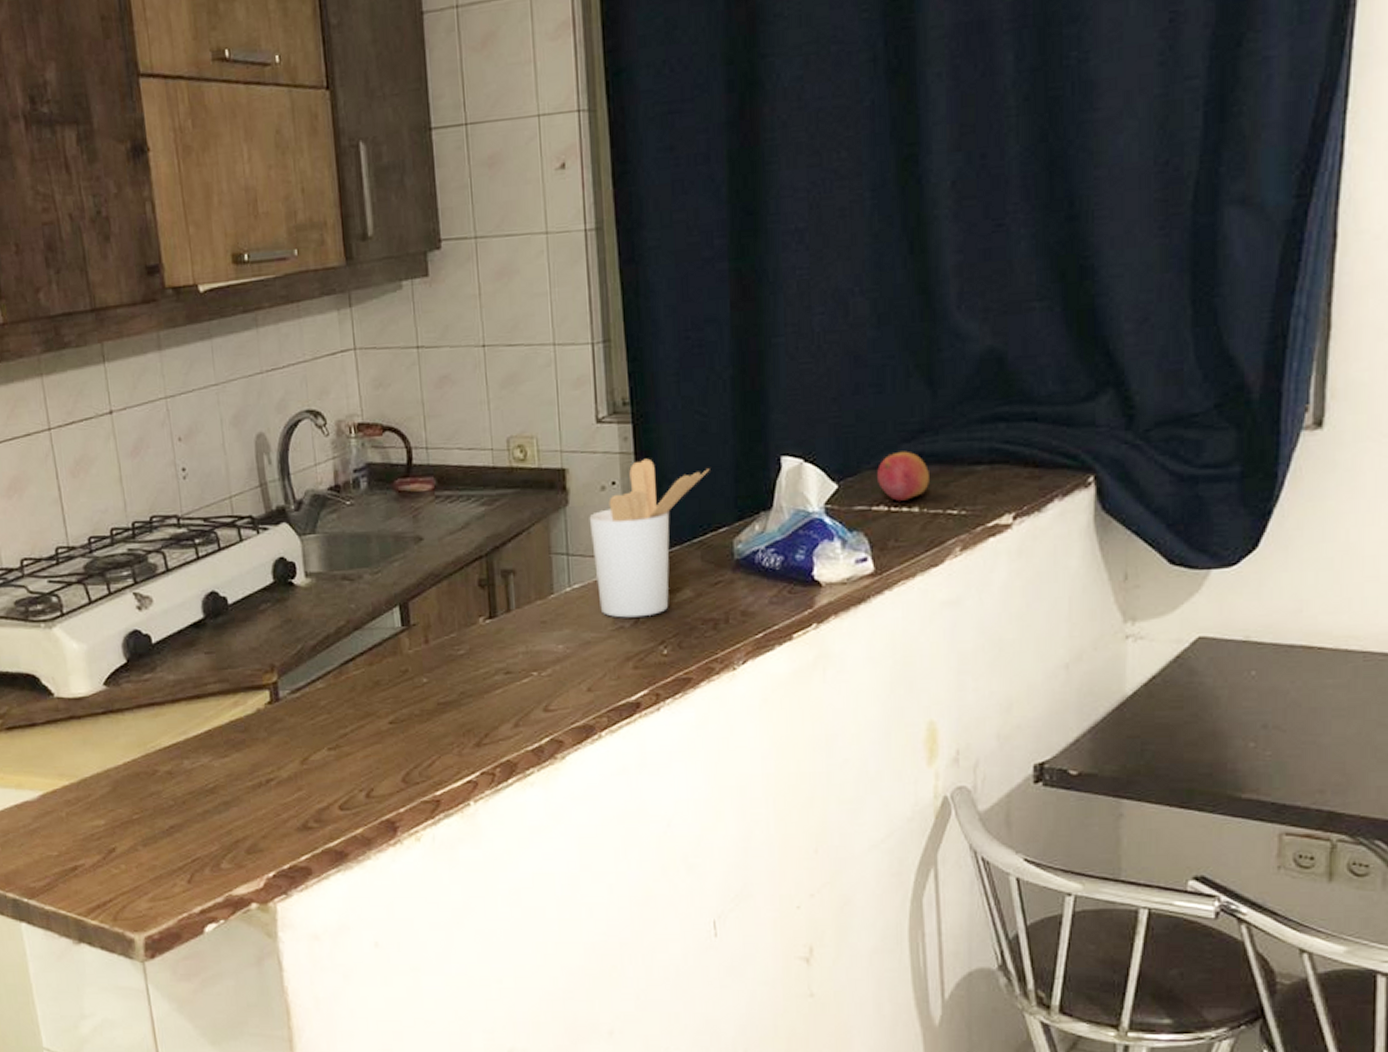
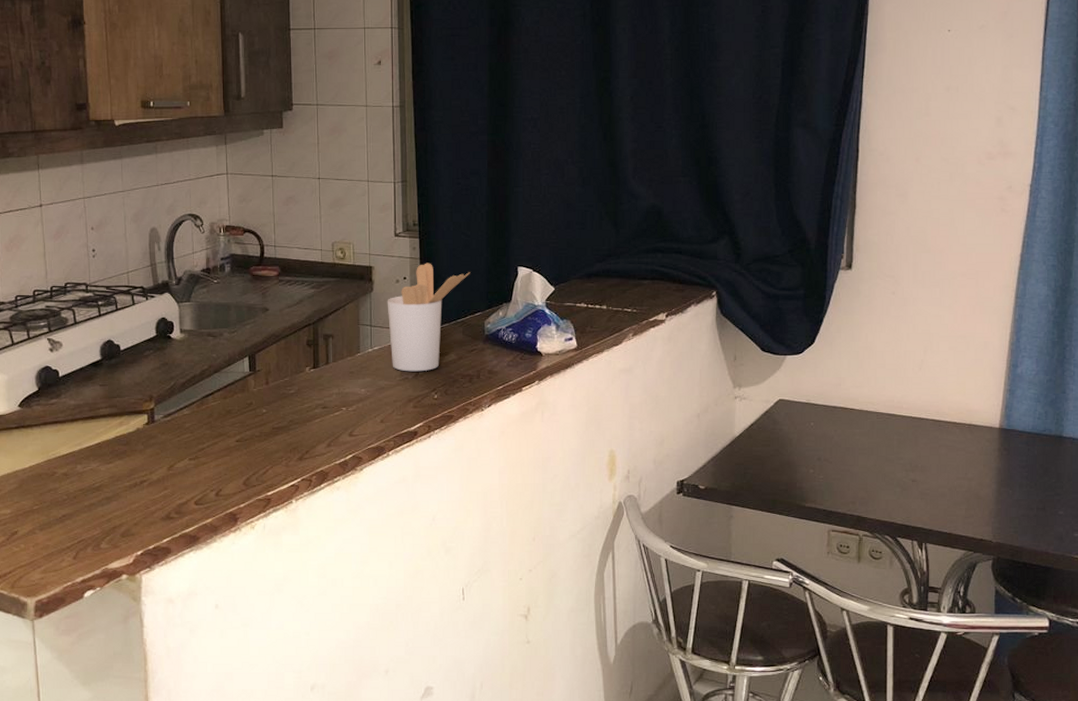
fruit: present [877,451,929,501] -> none [580,268,613,301]

